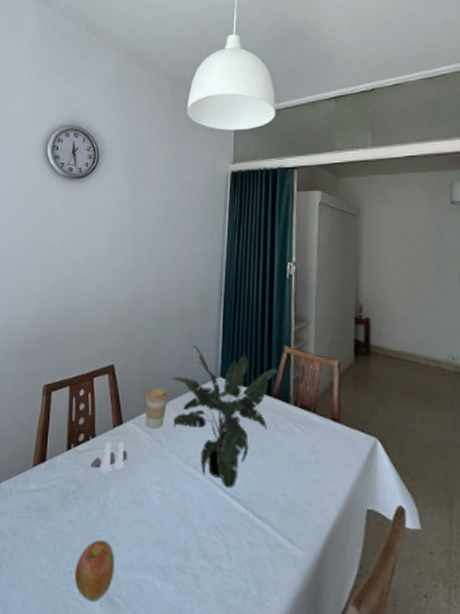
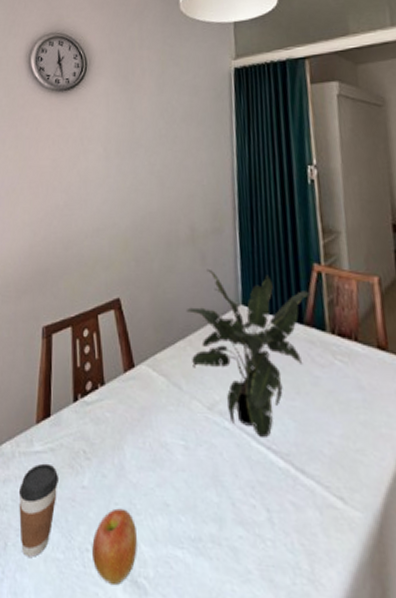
coffee cup: none [13,500,51,577] -> present [18,463,60,557]
salt and pepper shaker set: present [90,440,127,474] -> none [101,387,143,428]
coffee cup: present [145,387,168,429] -> none [157,322,184,371]

